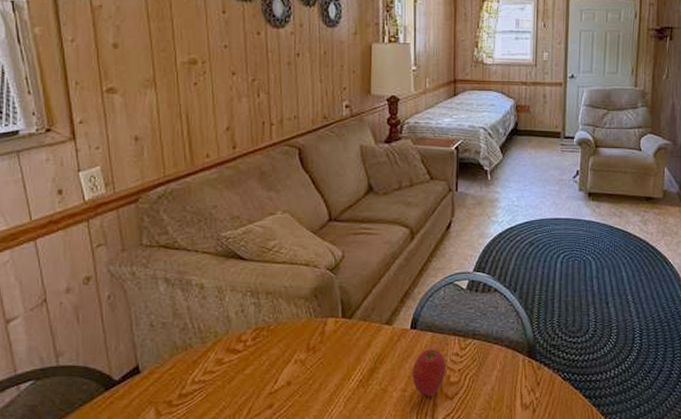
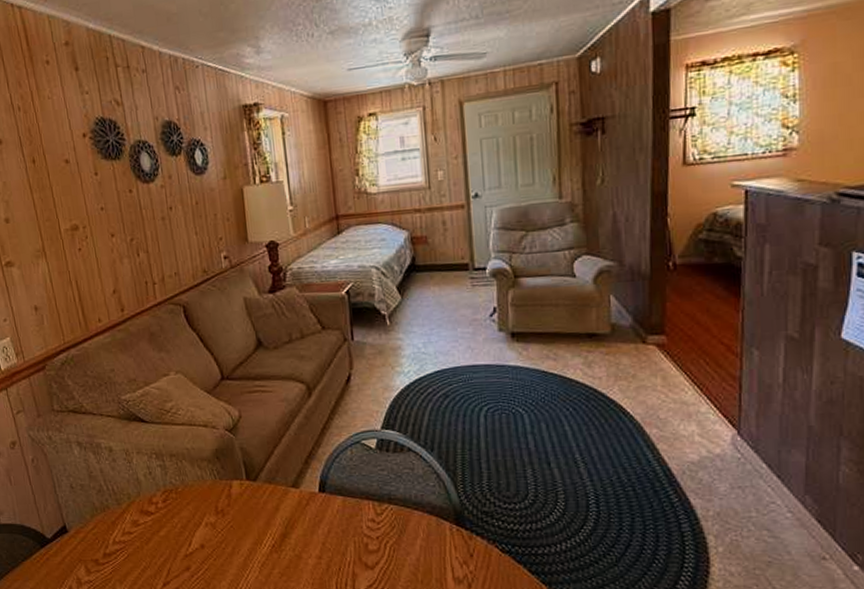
fruit: present [412,349,446,397] -> none [325,514,363,566]

